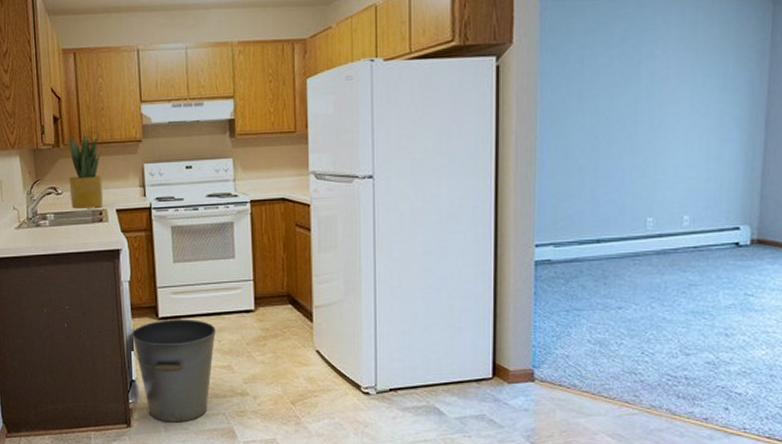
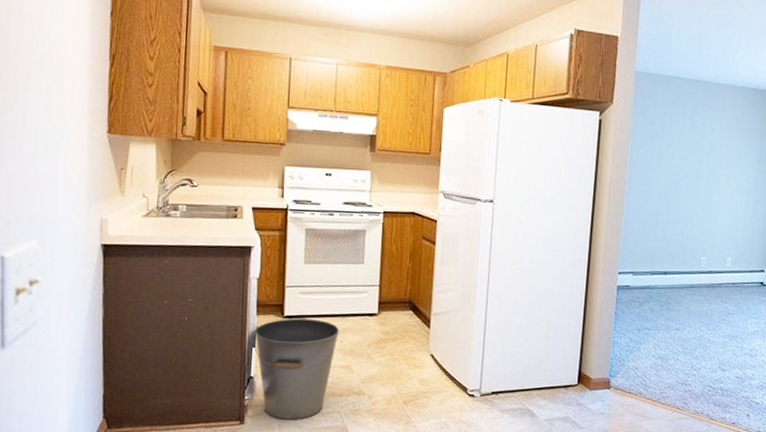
planter: present [64,130,104,210] -> none [205,128,243,205]

